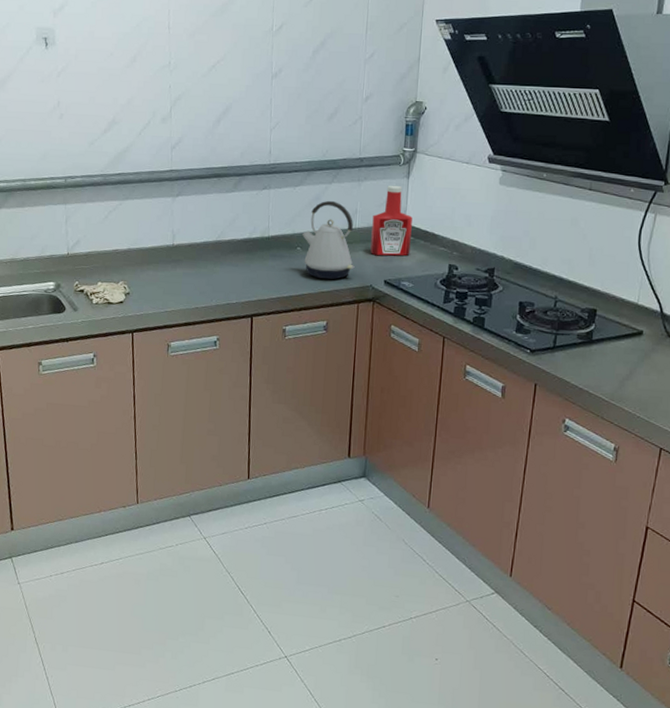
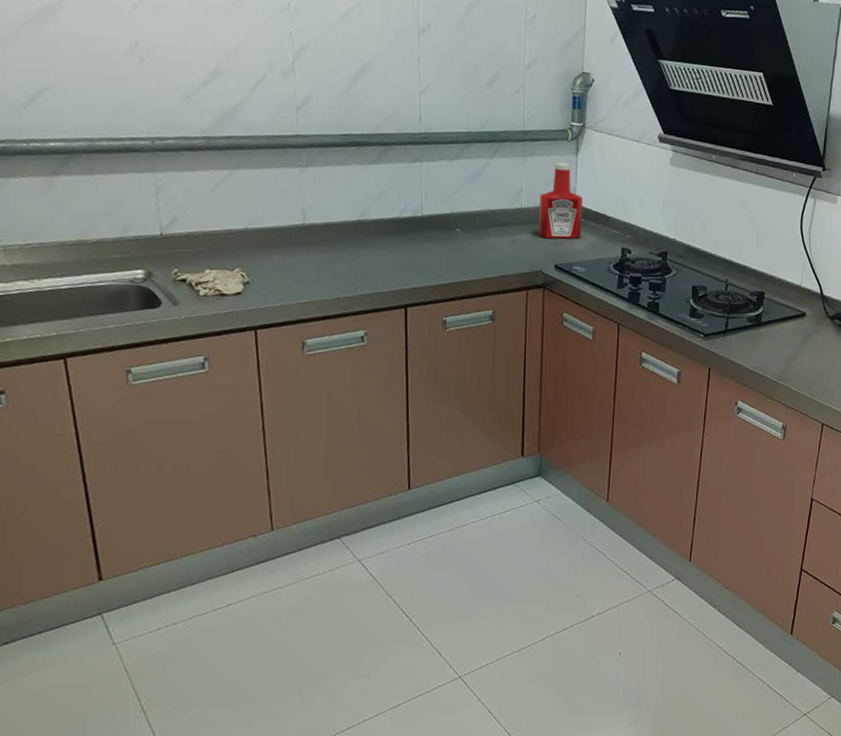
kettle: present [301,200,355,279] -> none [460,176,522,264]

